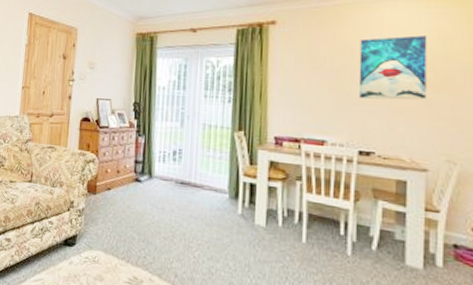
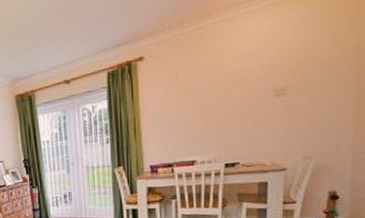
wall art: present [359,35,428,100] -> none [223,42,289,116]

